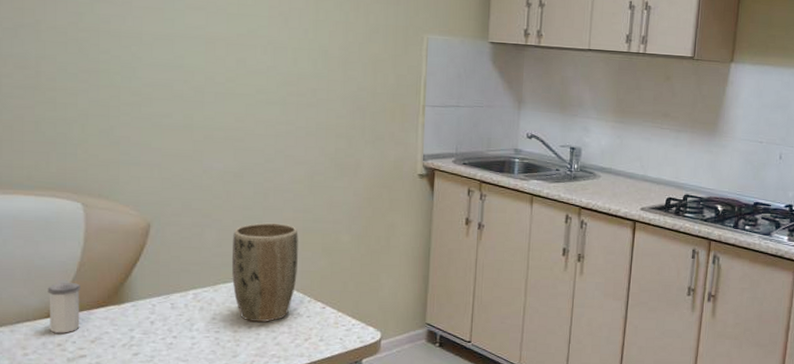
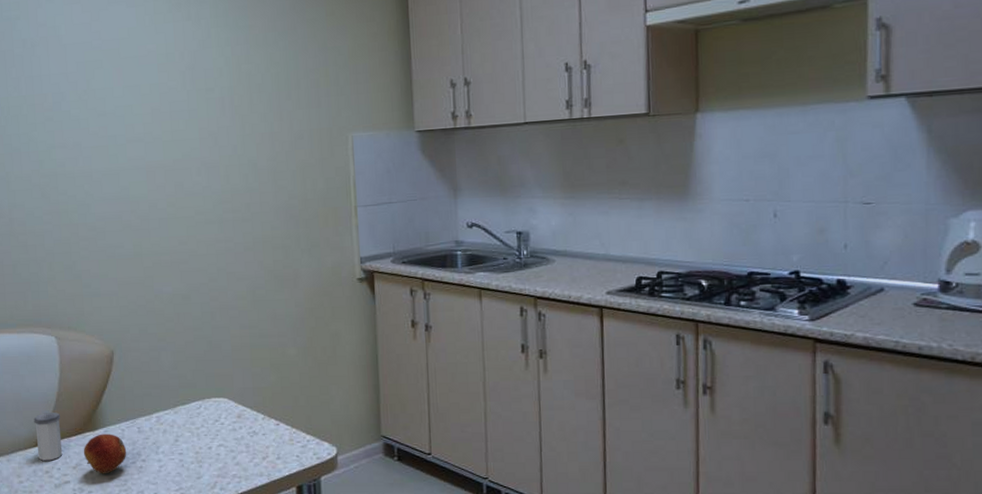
fruit: none [105,308,156,350] -> present [83,434,127,474]
plant pot: present [231,222,298,322] -> none [187,341,249,442]

